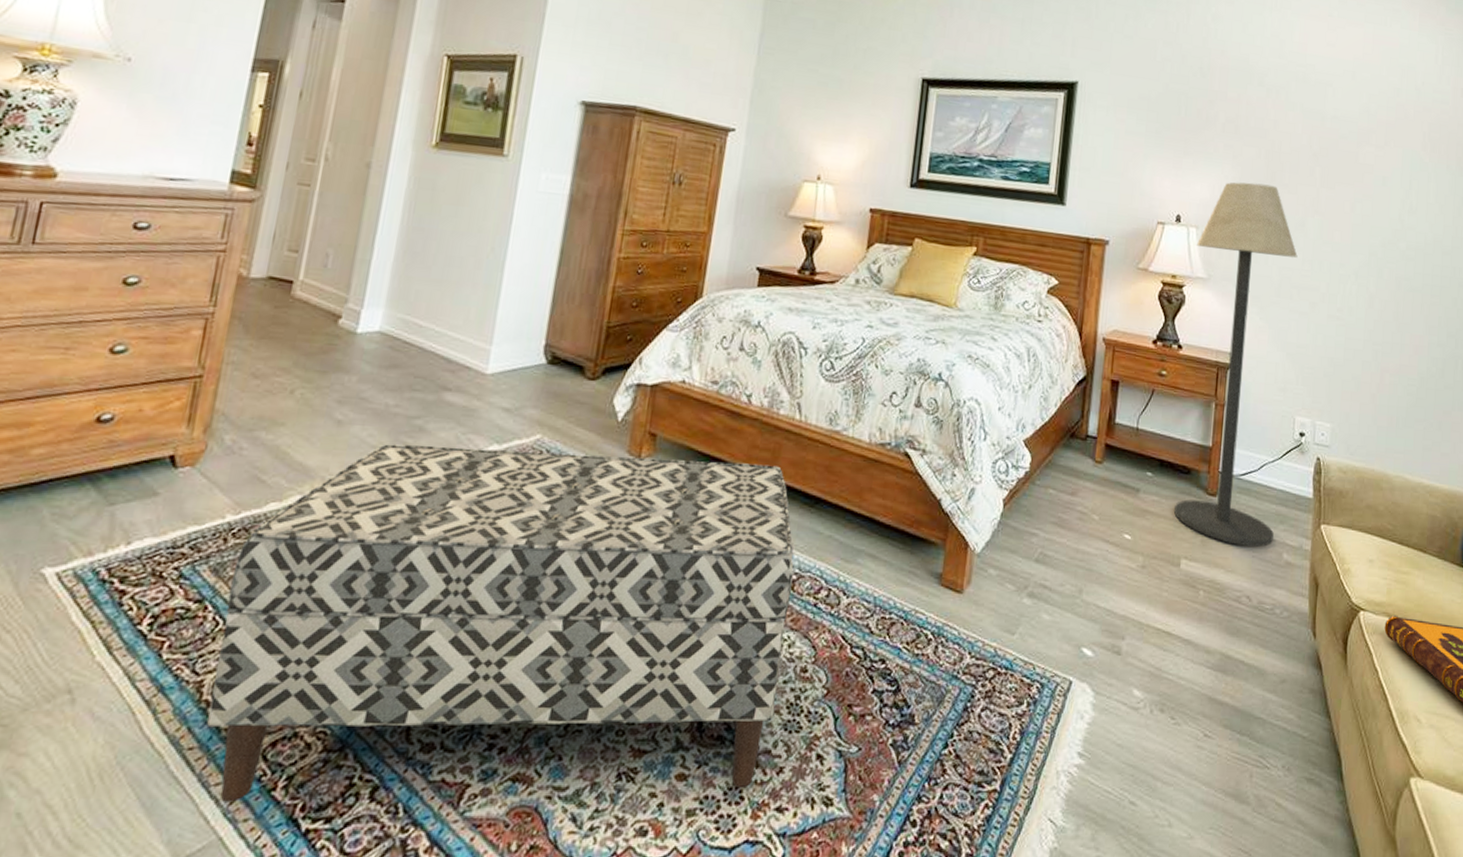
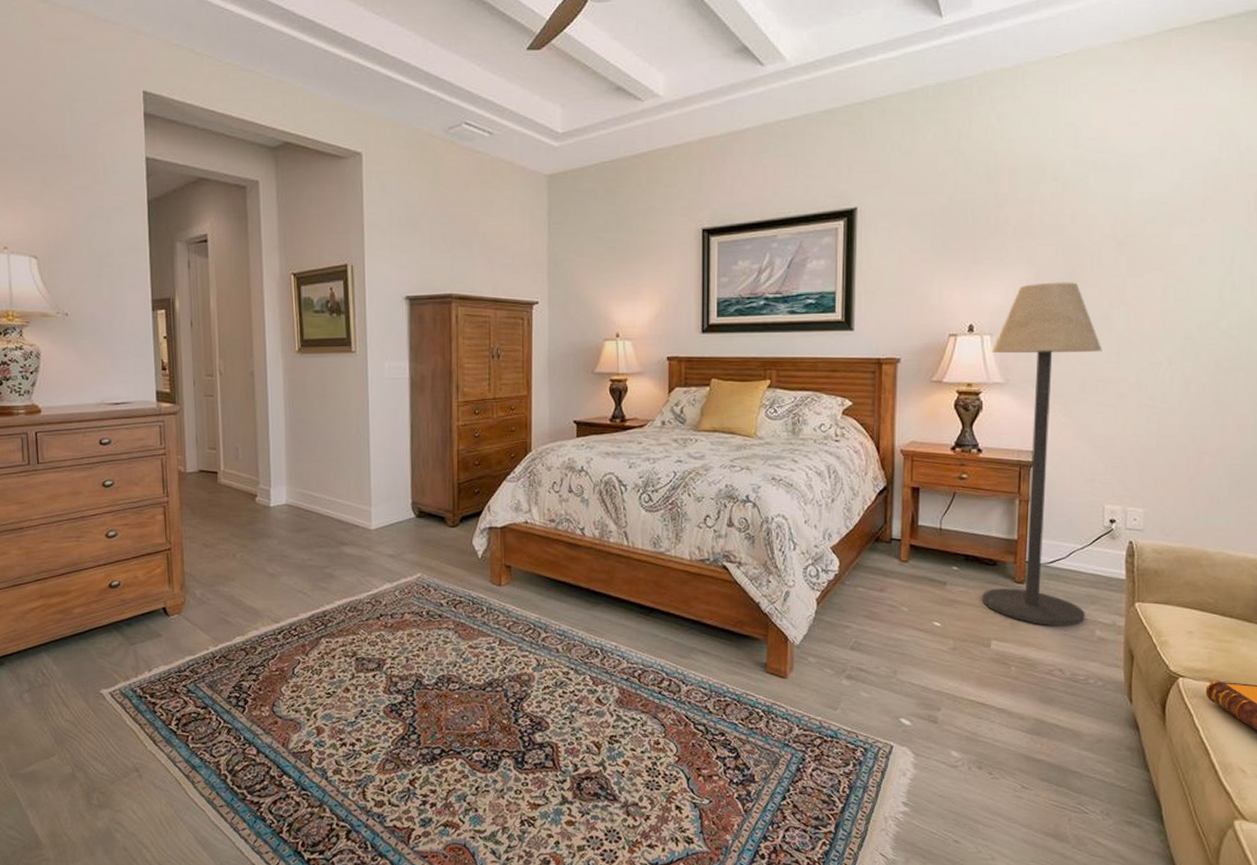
bench: present [207,444,794,802] -> none [222,584,638,841]

